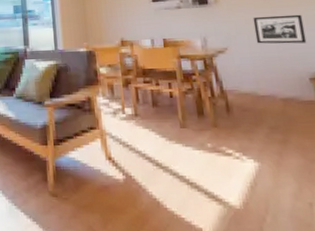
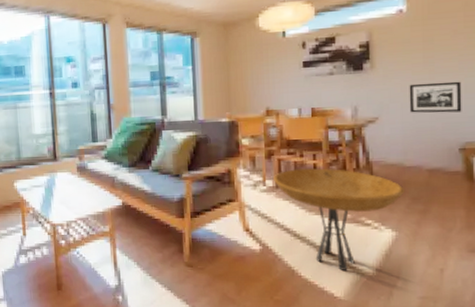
side table: none [132,96,262,203] -> present [274,168,404,270]

